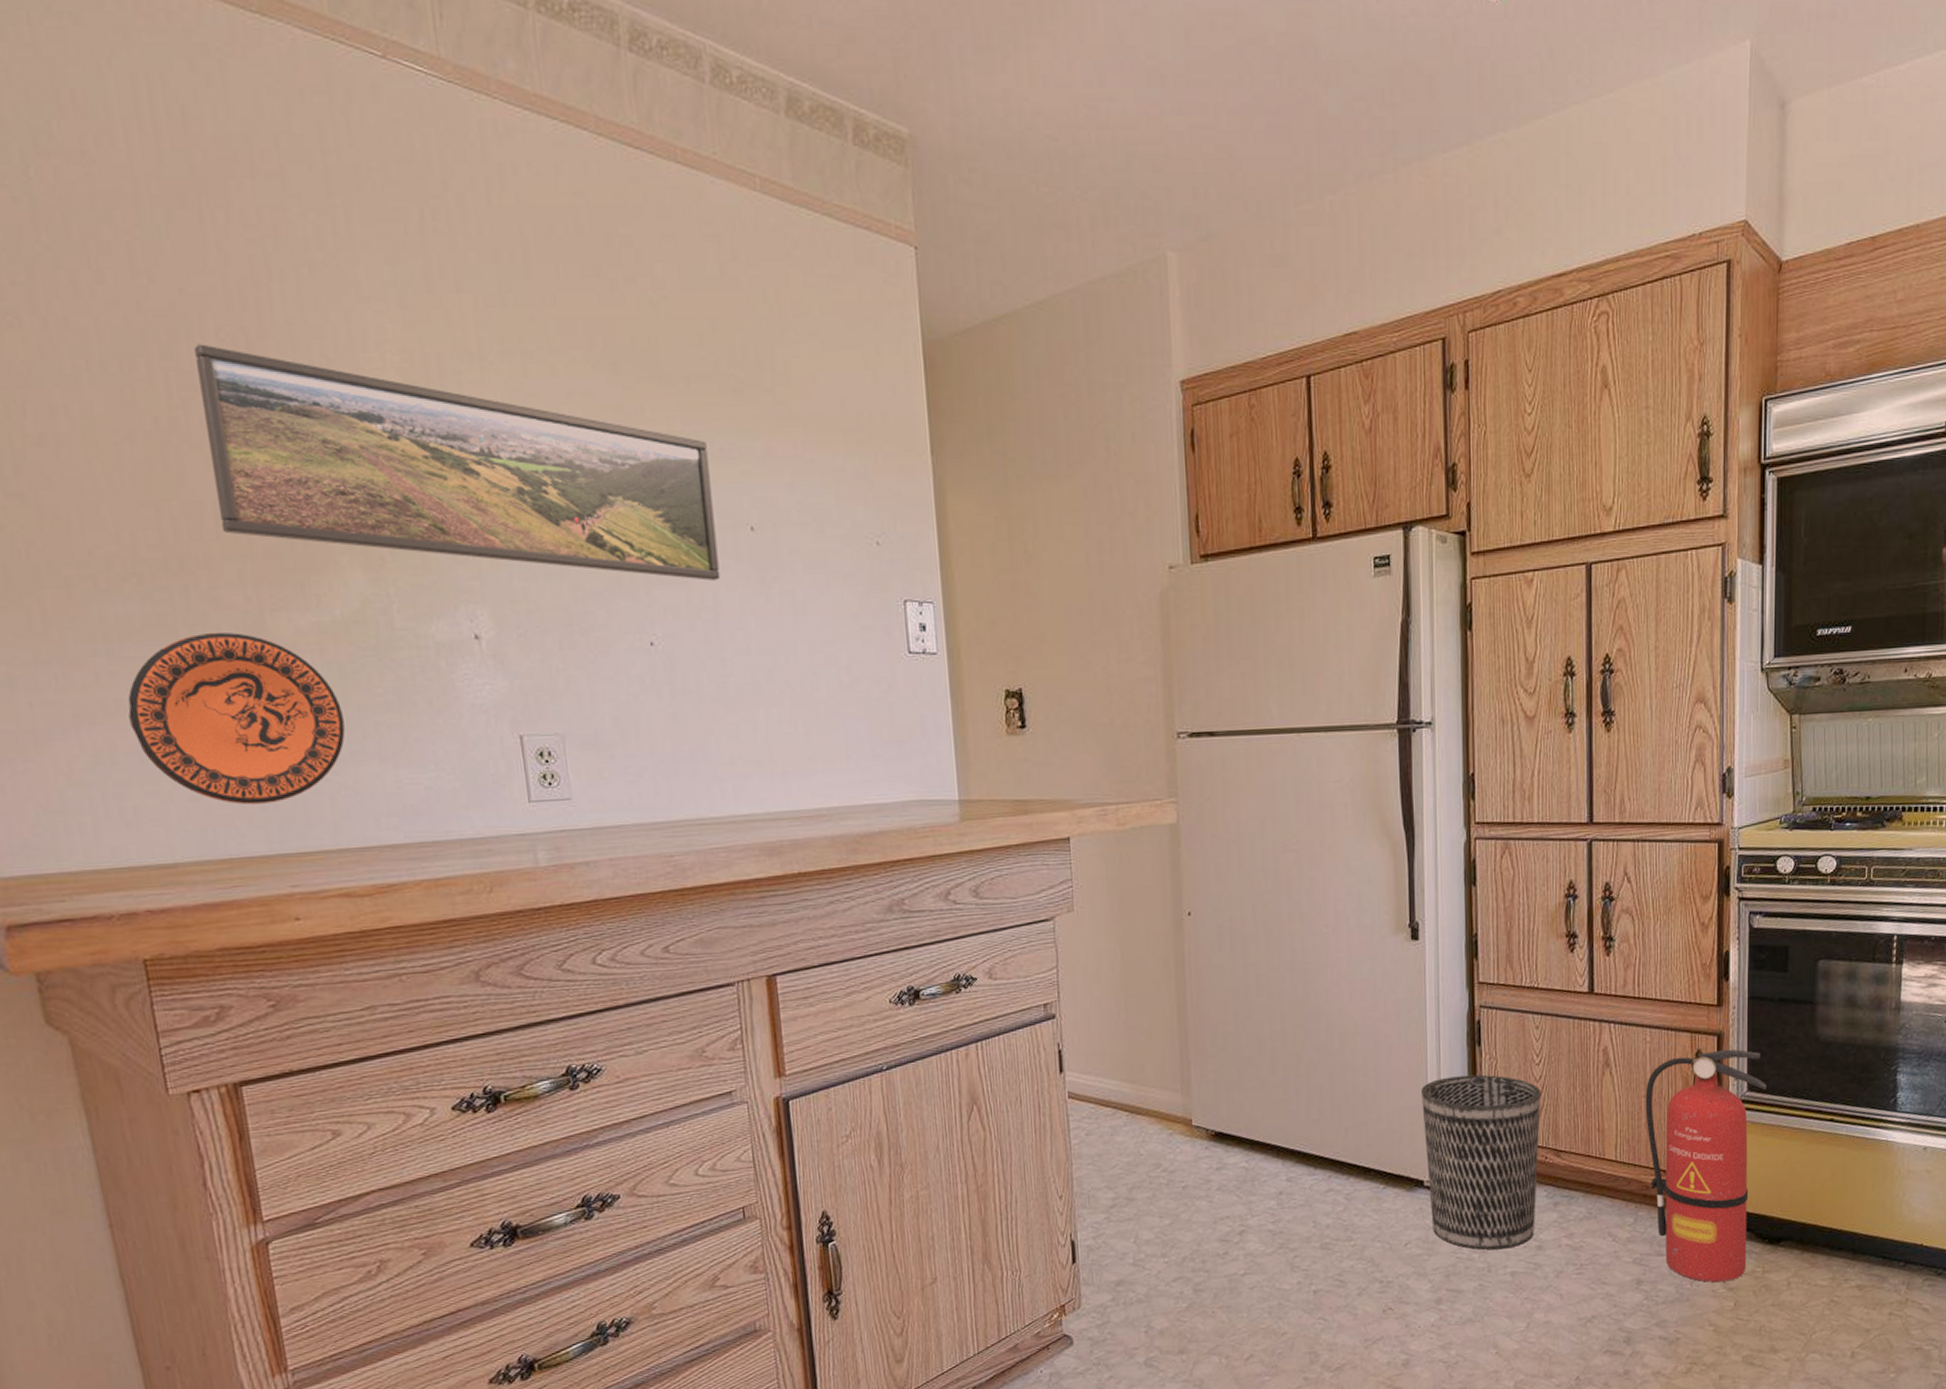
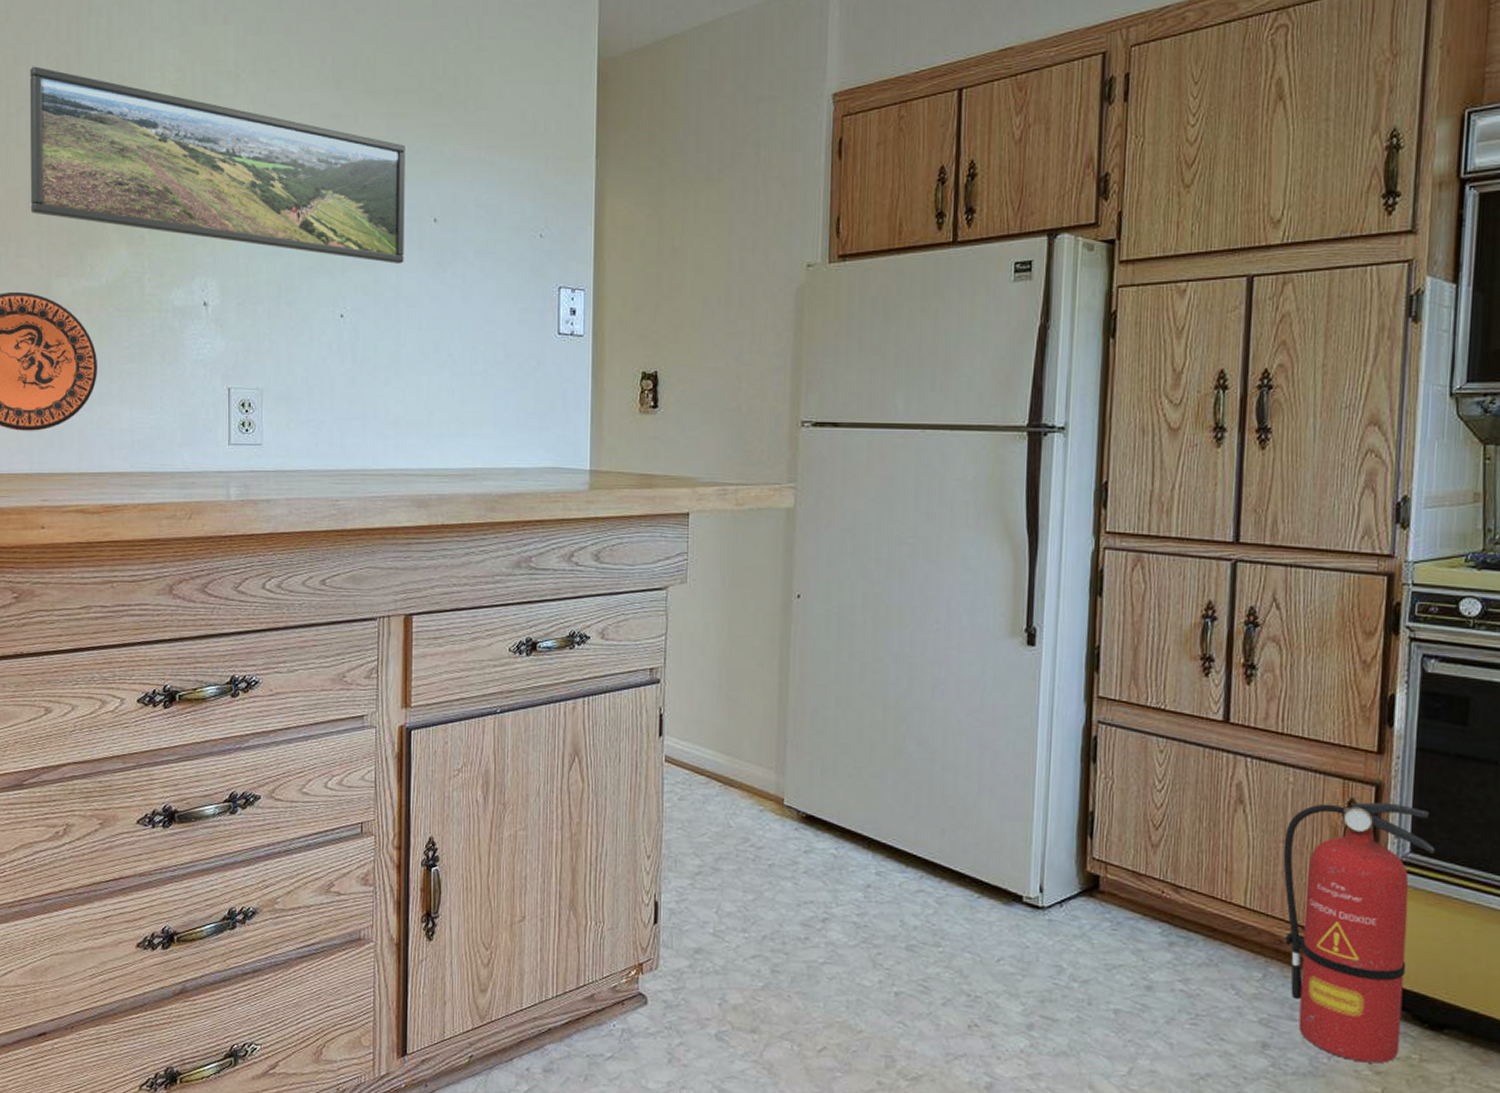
wastebasket: present [1422,1074,1542,1250] -> none [1026,791,1162,983]

